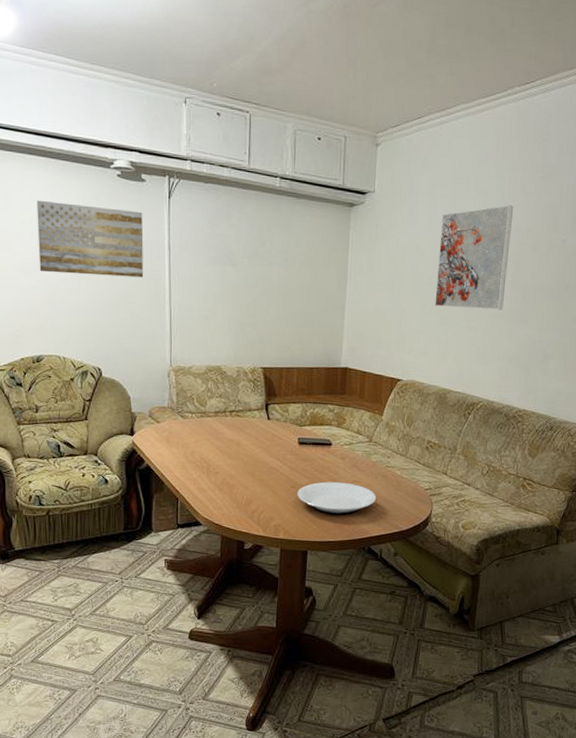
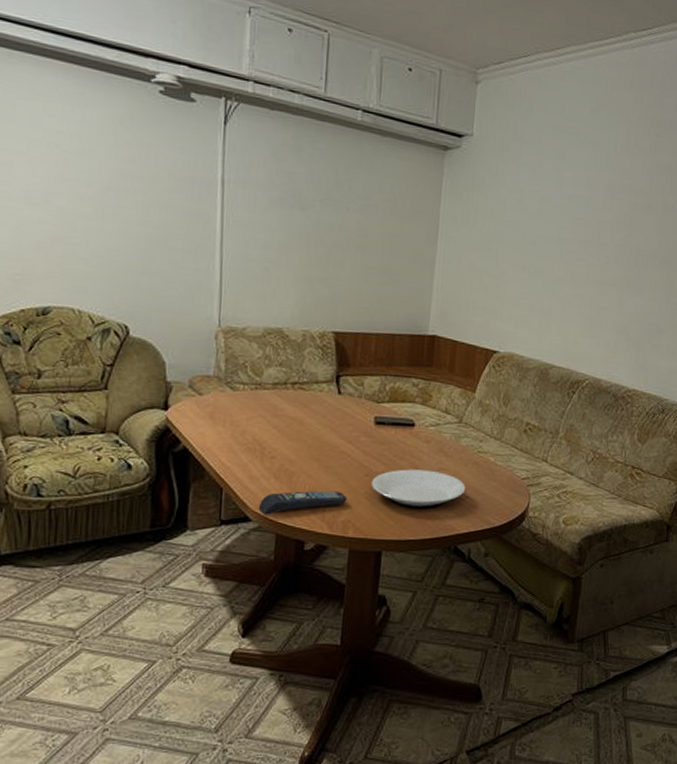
wall art: present [37,200,144,278] -> none [50,113,191,218]
remote control: none [206,500,278,520] -> present [258,490,348,515]
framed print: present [434,205,514,310] -> none [537,160,627,277]

